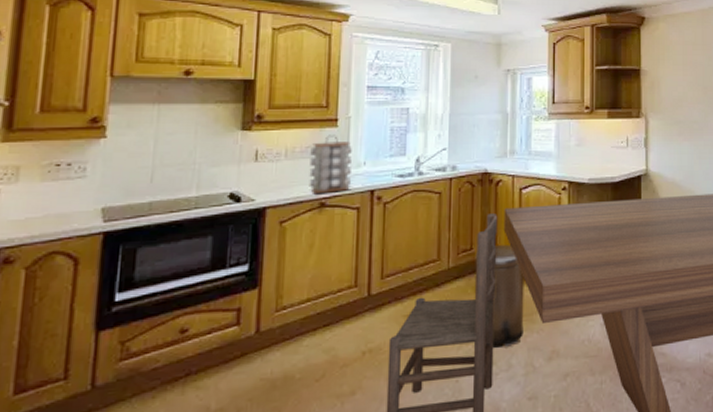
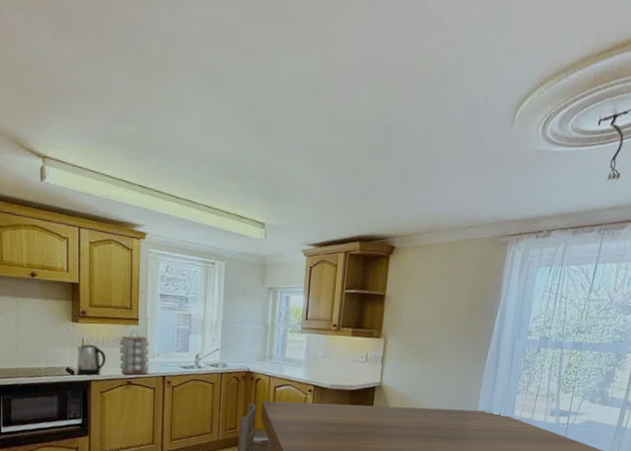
kettle: none [245,158,290,203] -> present [77,344,106,376]

